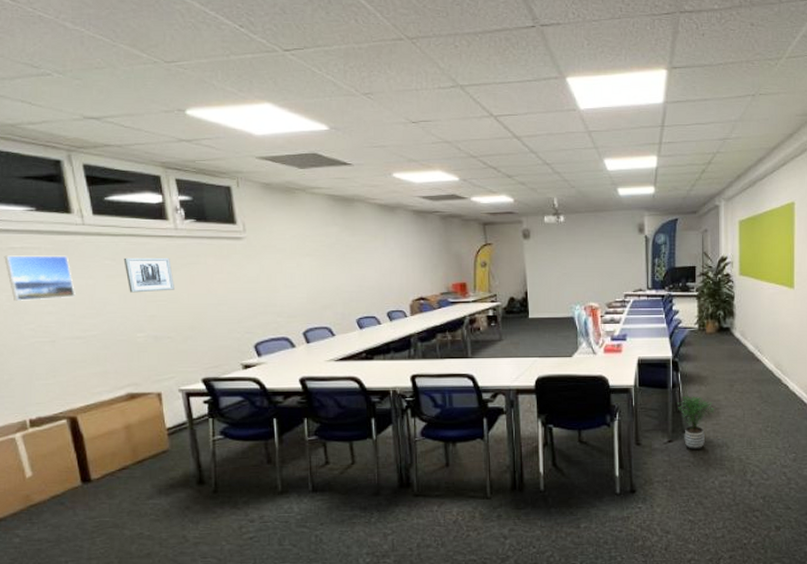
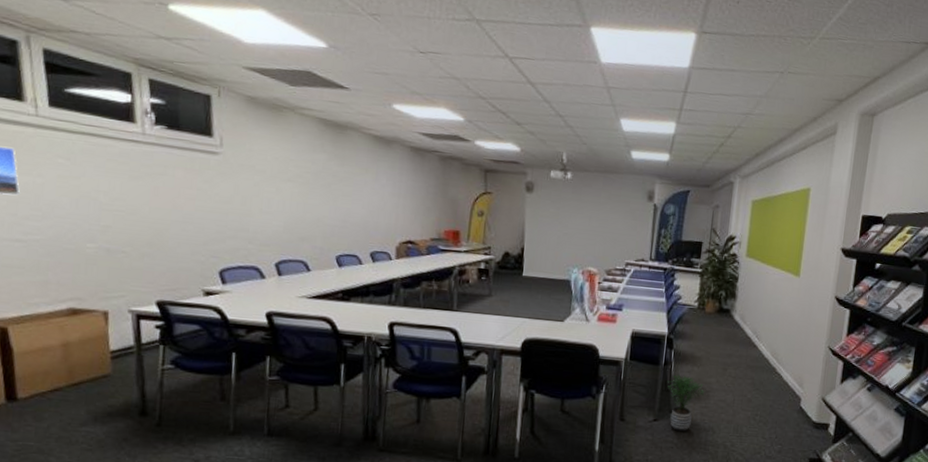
wall art: present [123,257,174,293] -> none [79,158,136,201]

